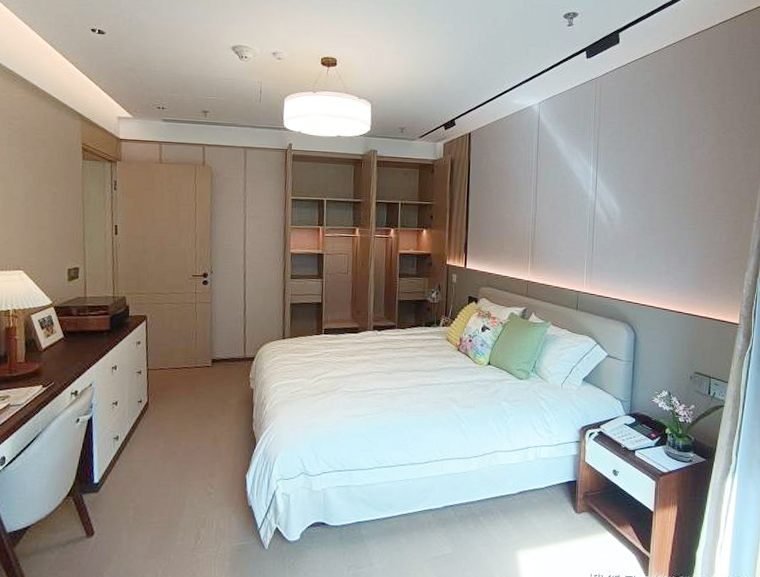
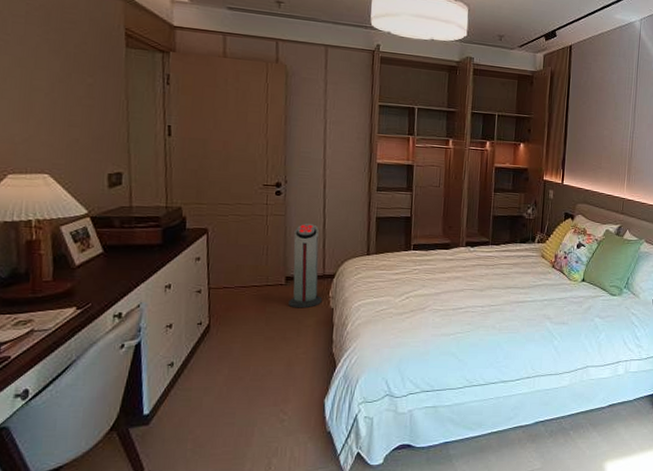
air purifier: none [214,310,244,389] -> present [288,224,323,308]

